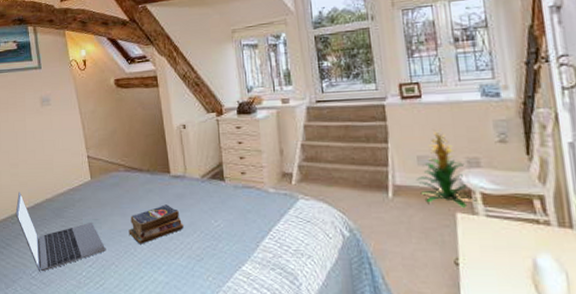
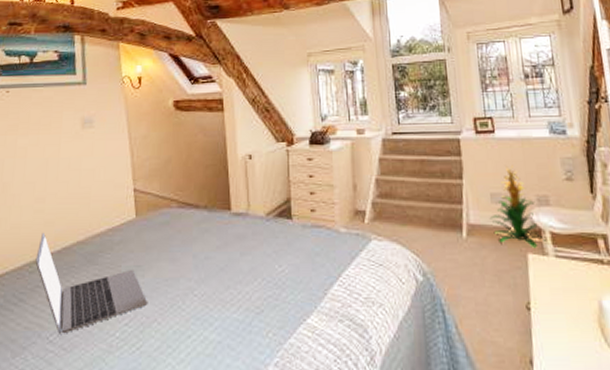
book: present [128,204,185,244] -> none [177,247,244,295]

